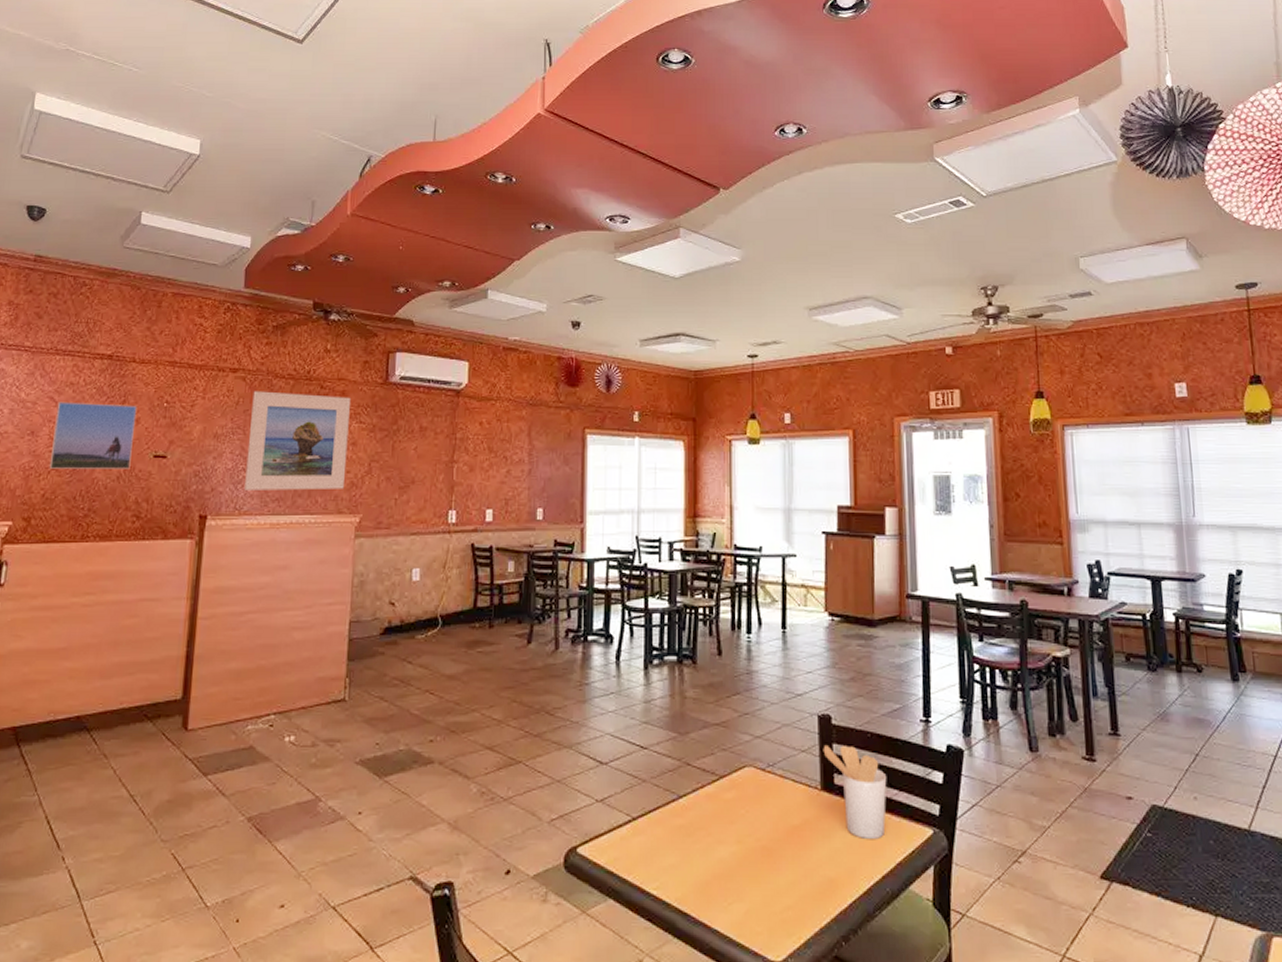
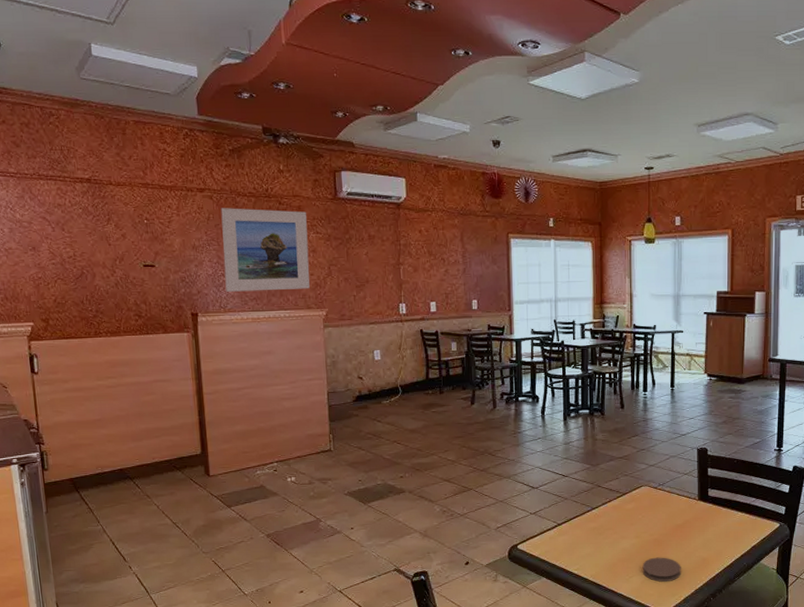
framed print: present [49,401,137,469] -> none [50,221,125,278]
coaster: none [746,874,800,913] -> present [642,557,681,582]
utensil holder: present [823,744,887,839] -> none [700,469,748,531]

